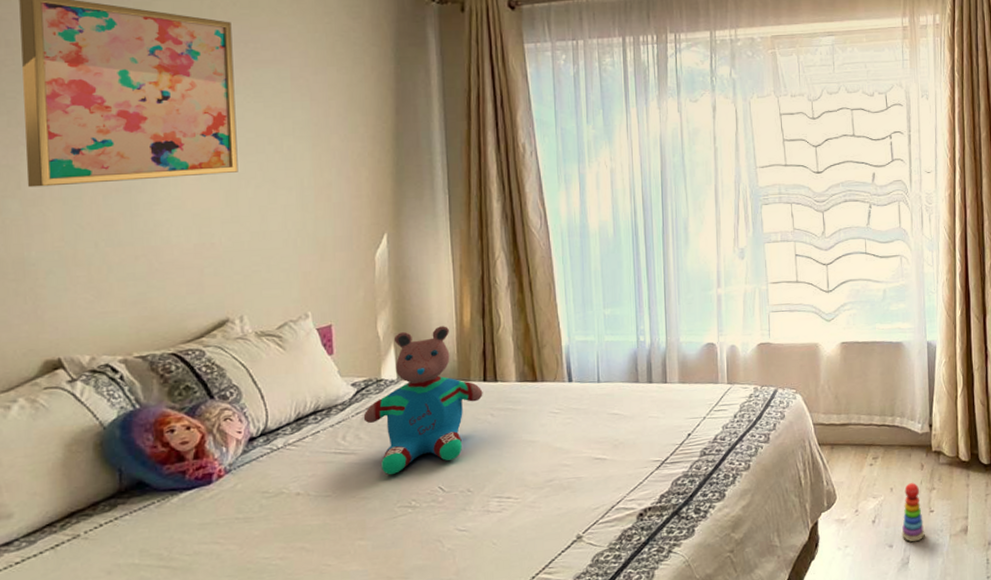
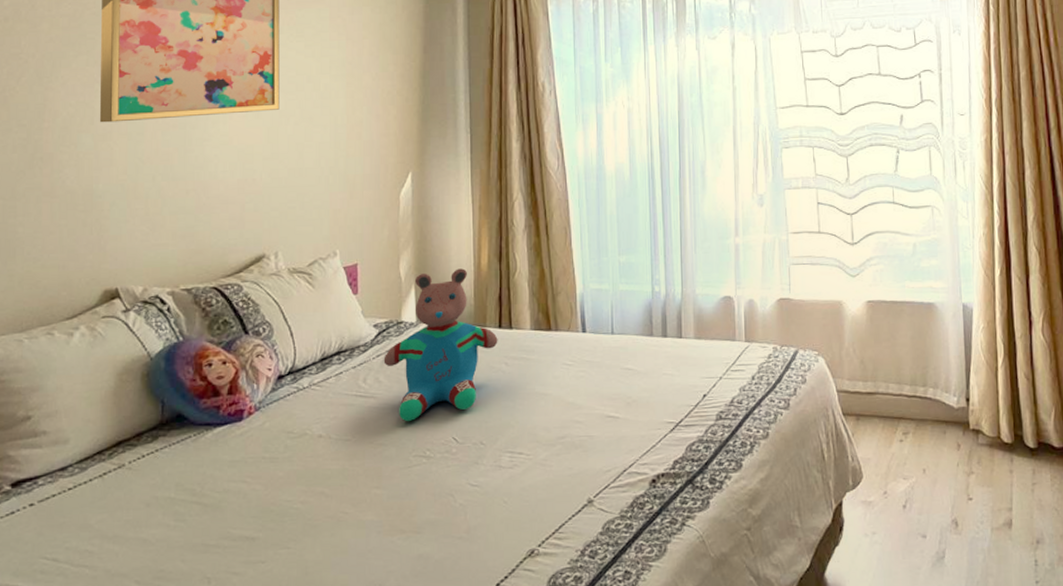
stacking toy: present [901,483,925,542] -> none [936,464,963,534]

